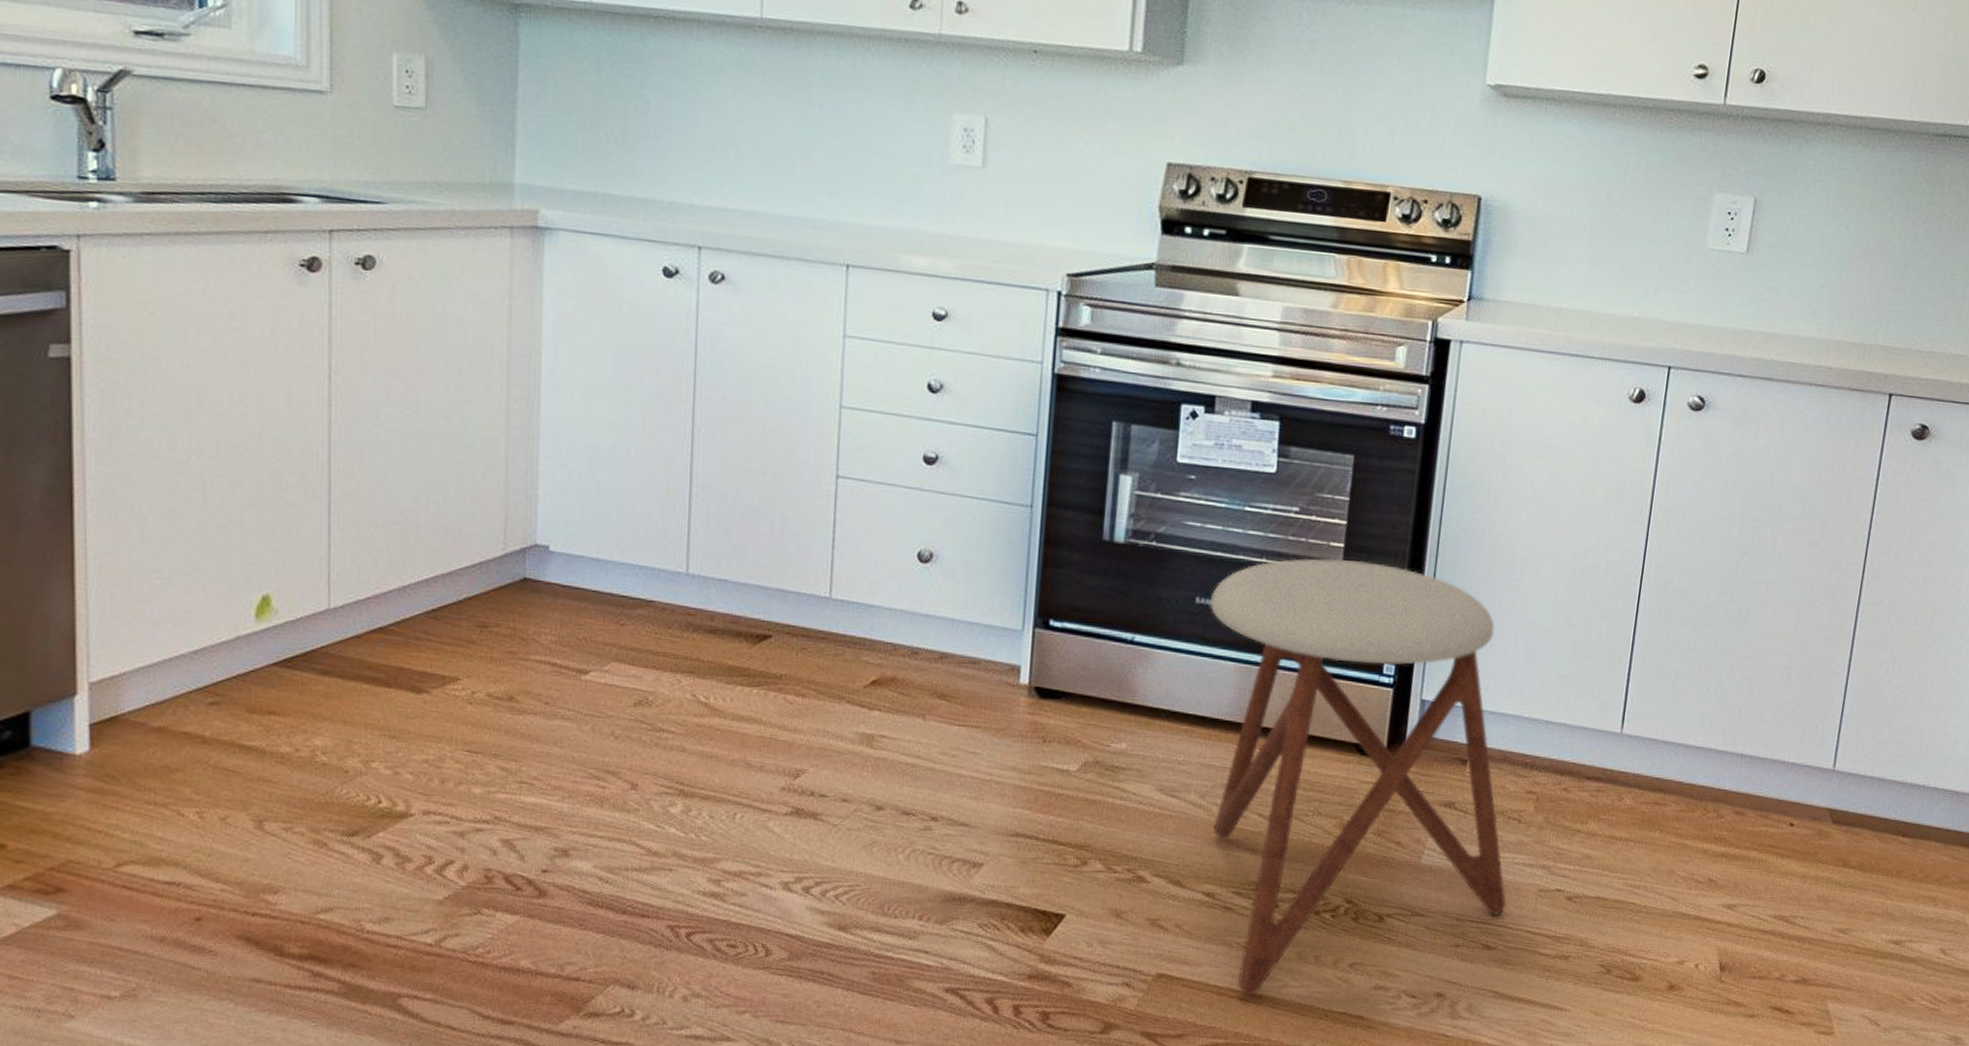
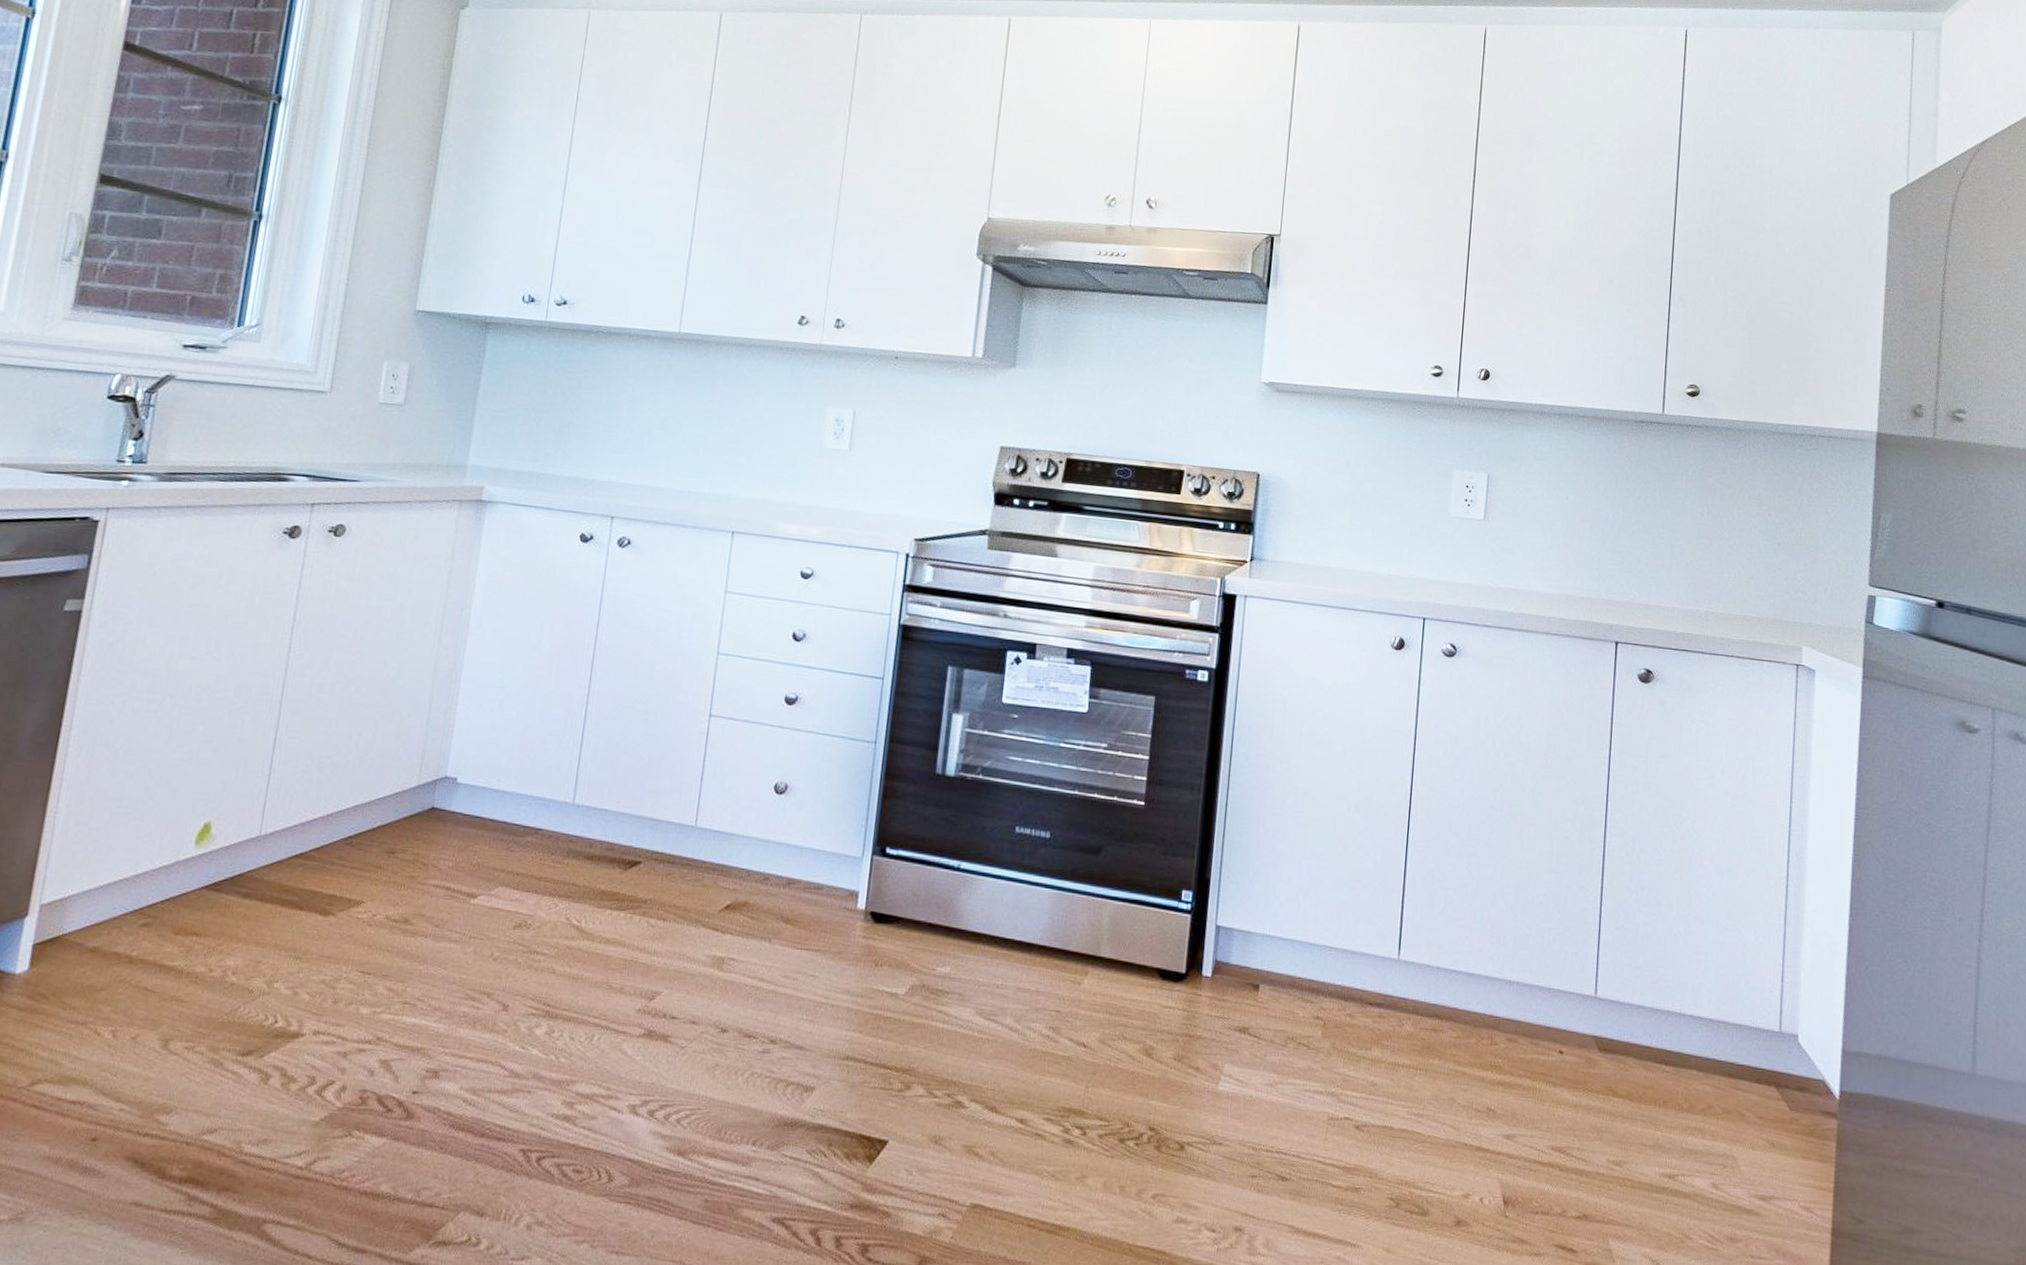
stool: present [1209,558,1507,995] -> none [1027,790,1299,1228]

